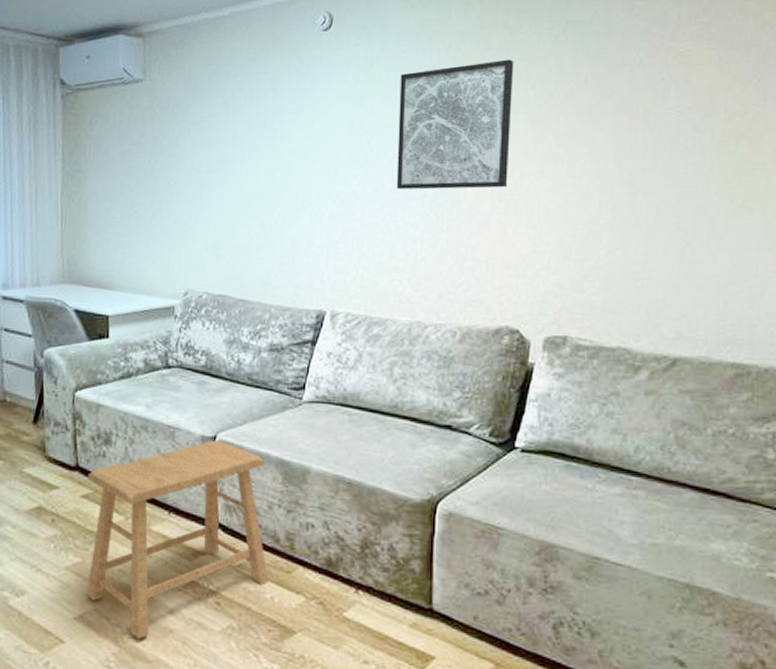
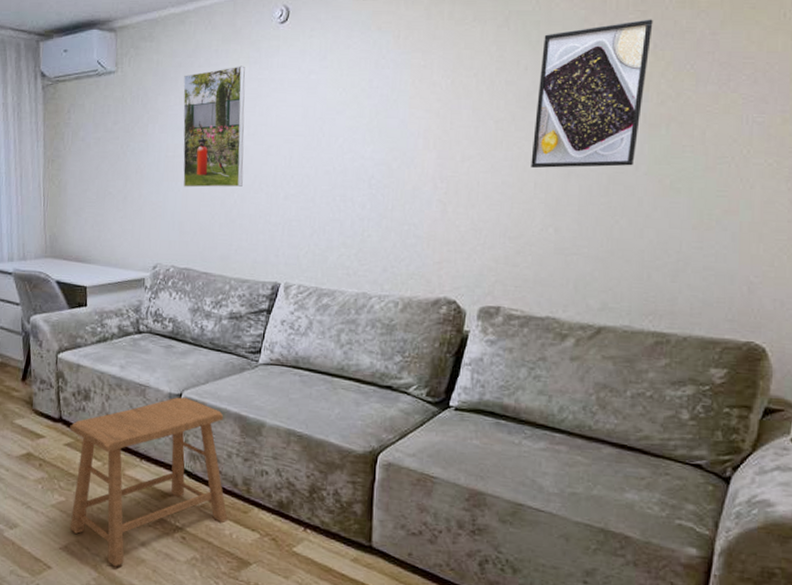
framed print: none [217,75,286,206] -> present [183,66,245,188]
wall art: present [396,59,514,190] -> none [346,49,459,172]
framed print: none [595,31,716,186] -> present [531,19,653,168]

